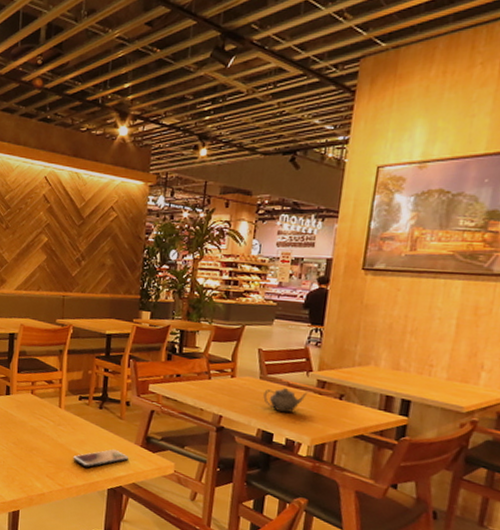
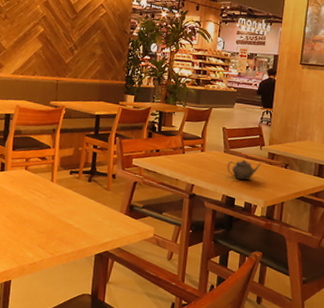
smartphone: present [73,449,128,468] -> none [63,217,114,236]

